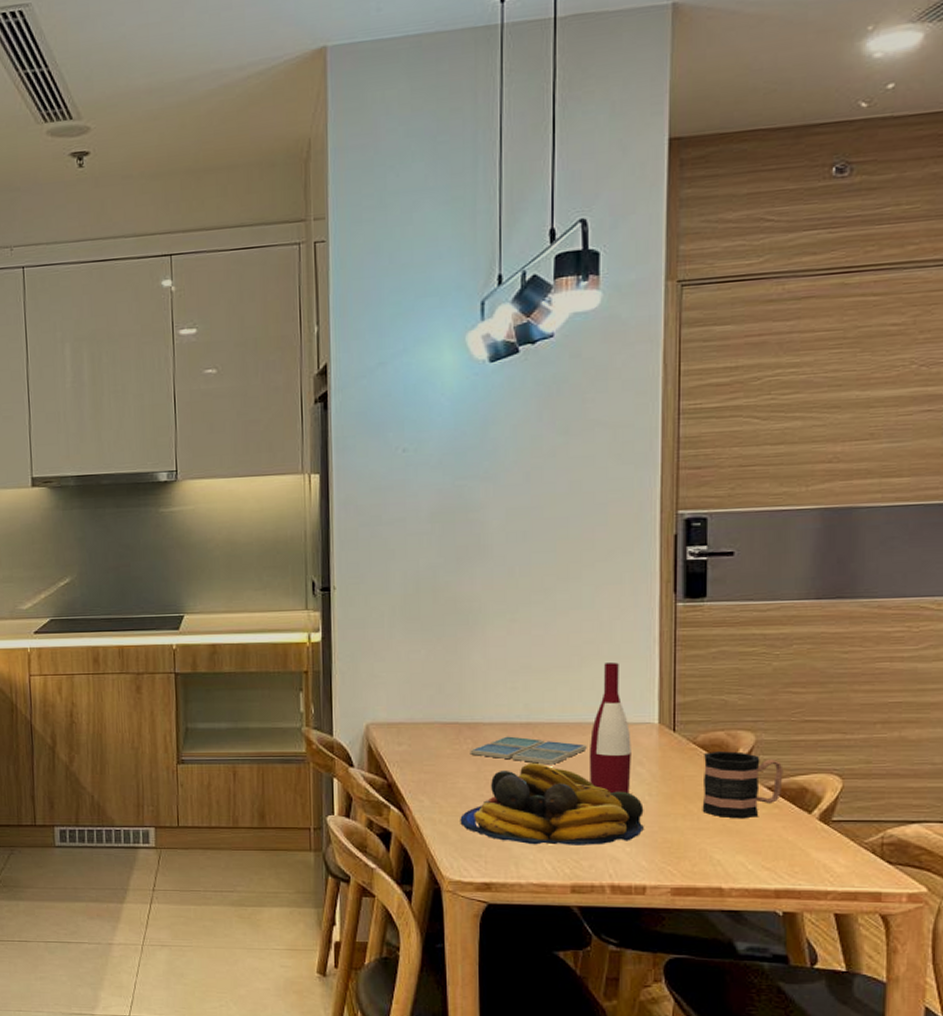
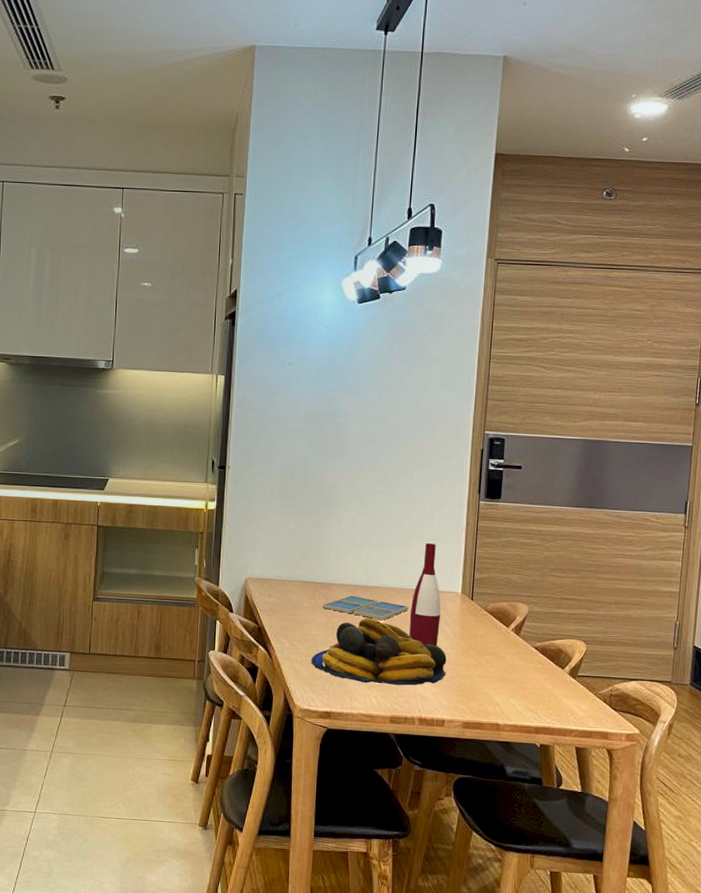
mug: present [702,751,784,819] -> none [488,617,547,671]

